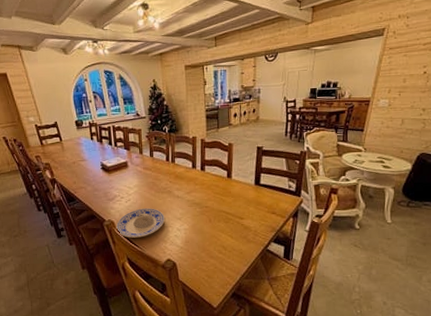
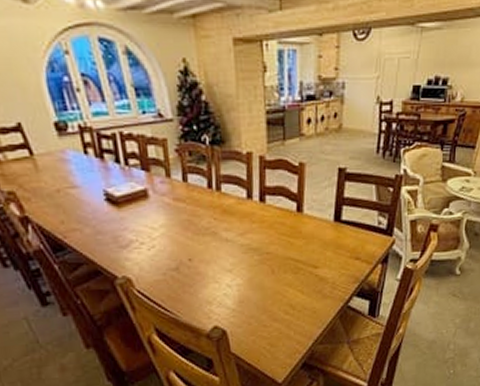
plate: present [115,208,165,238] -> none [134,257,209,301]

